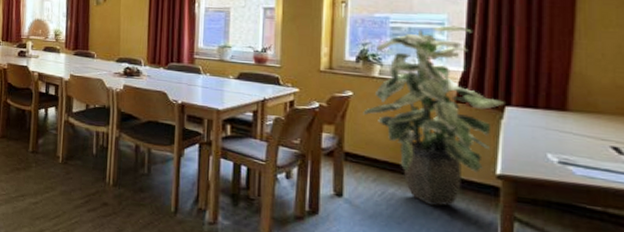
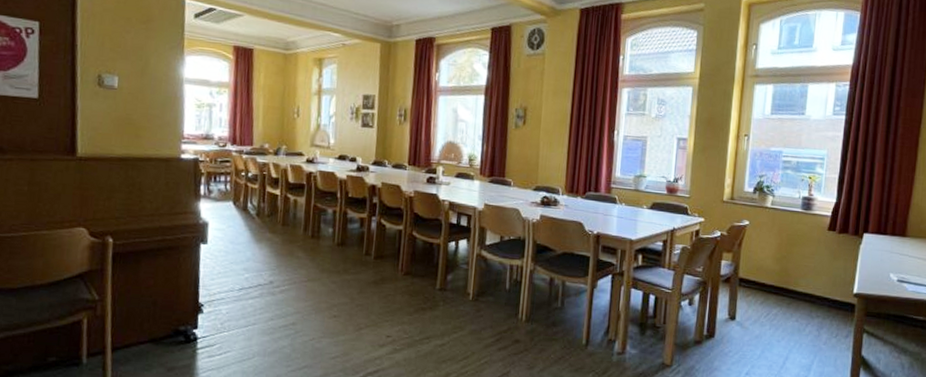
indoor plant: present [363,25,505,207] -> none [756,160,864,324]

